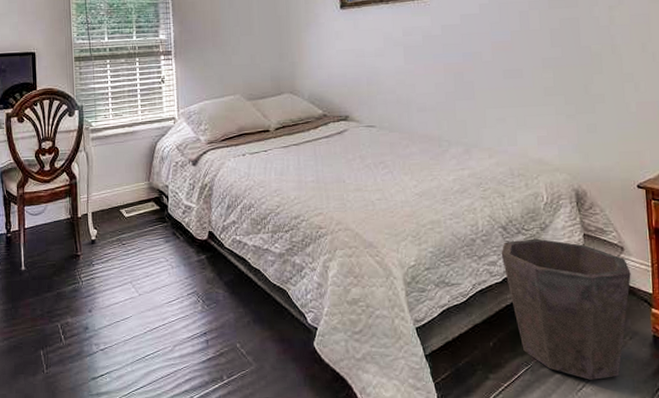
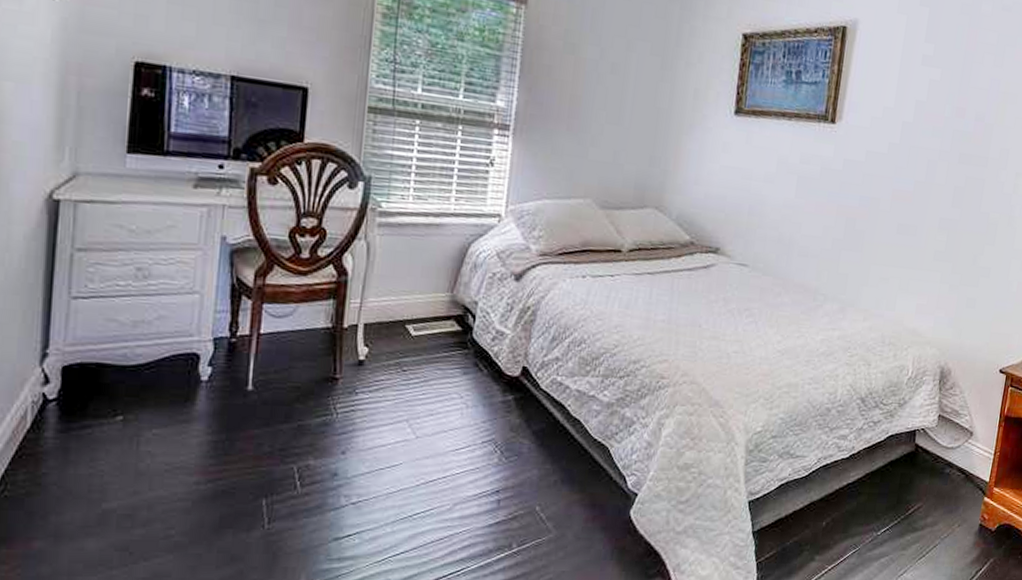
waste bin: present [501,238,631,380] -> none [853,414,974,566]

